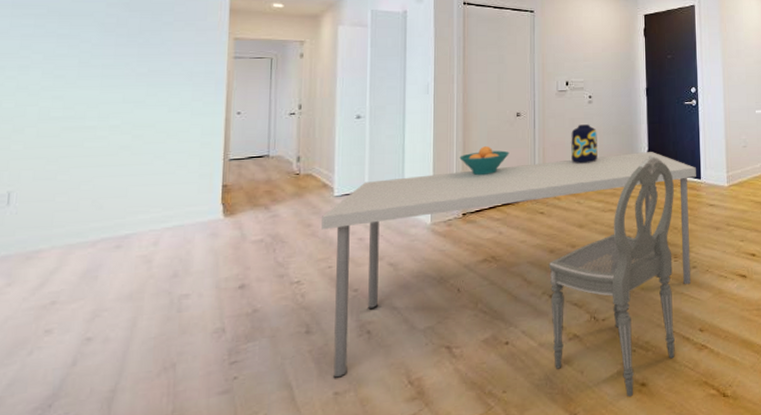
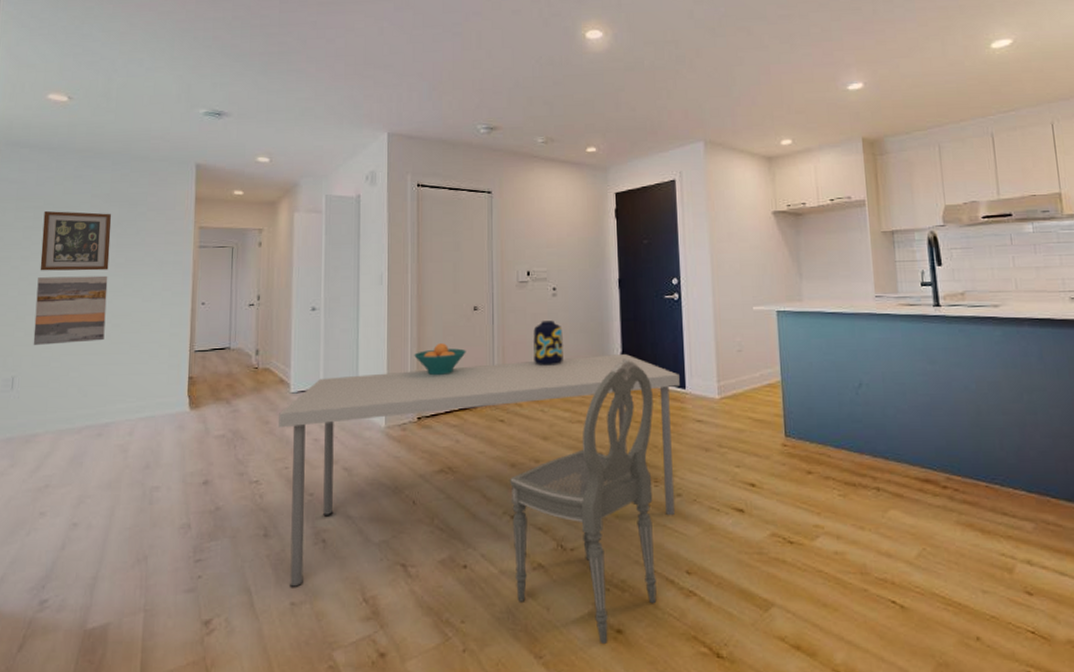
wall art: none [34,86,128,158] -> present [33,275,108,345]
wall art: none [42,19,132,81] -> present [40,211,112,271]

